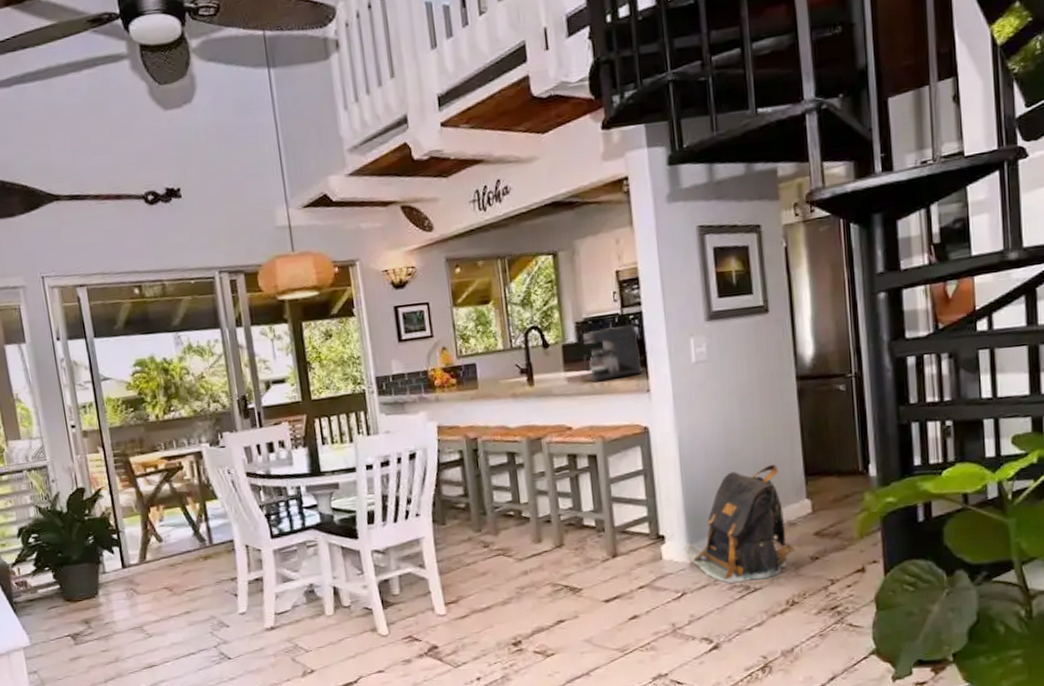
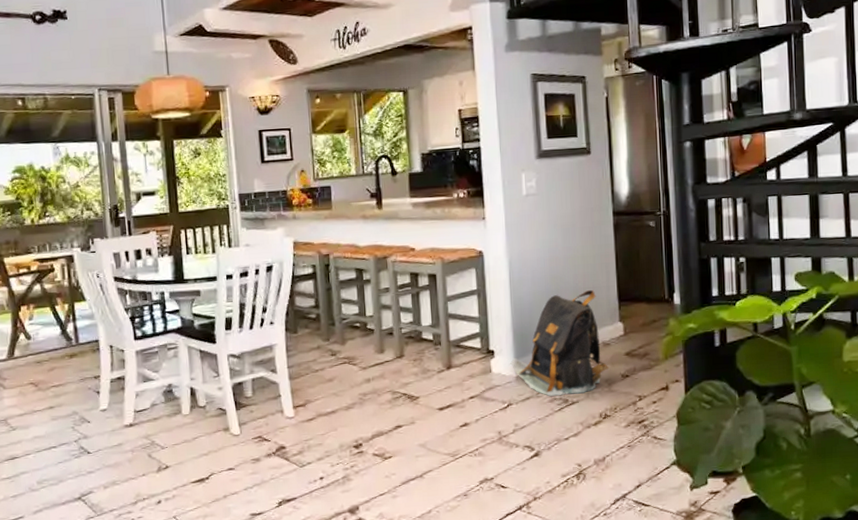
coffee maker: present [583,325,642,382] -> none [427,159,479,209]

